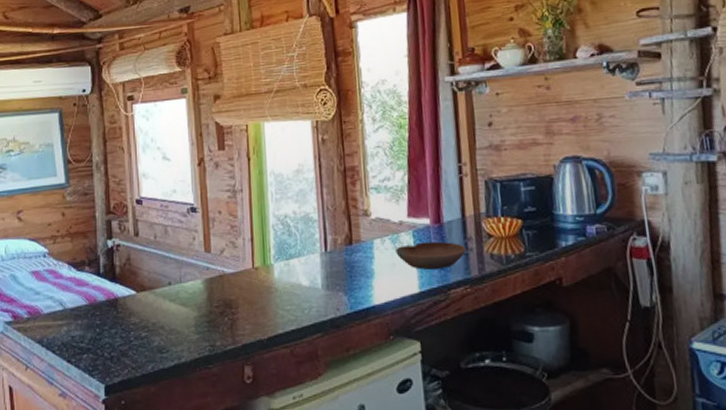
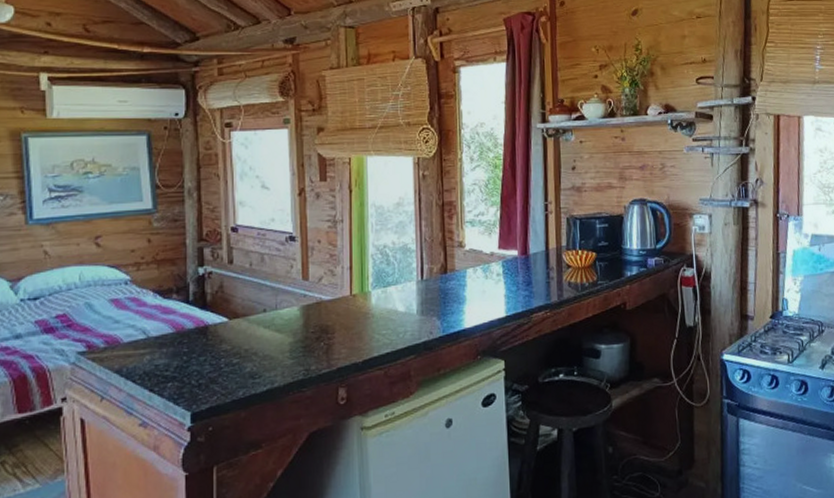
bowl: present [395,241,467,270] -> none [486,271,548,296]

